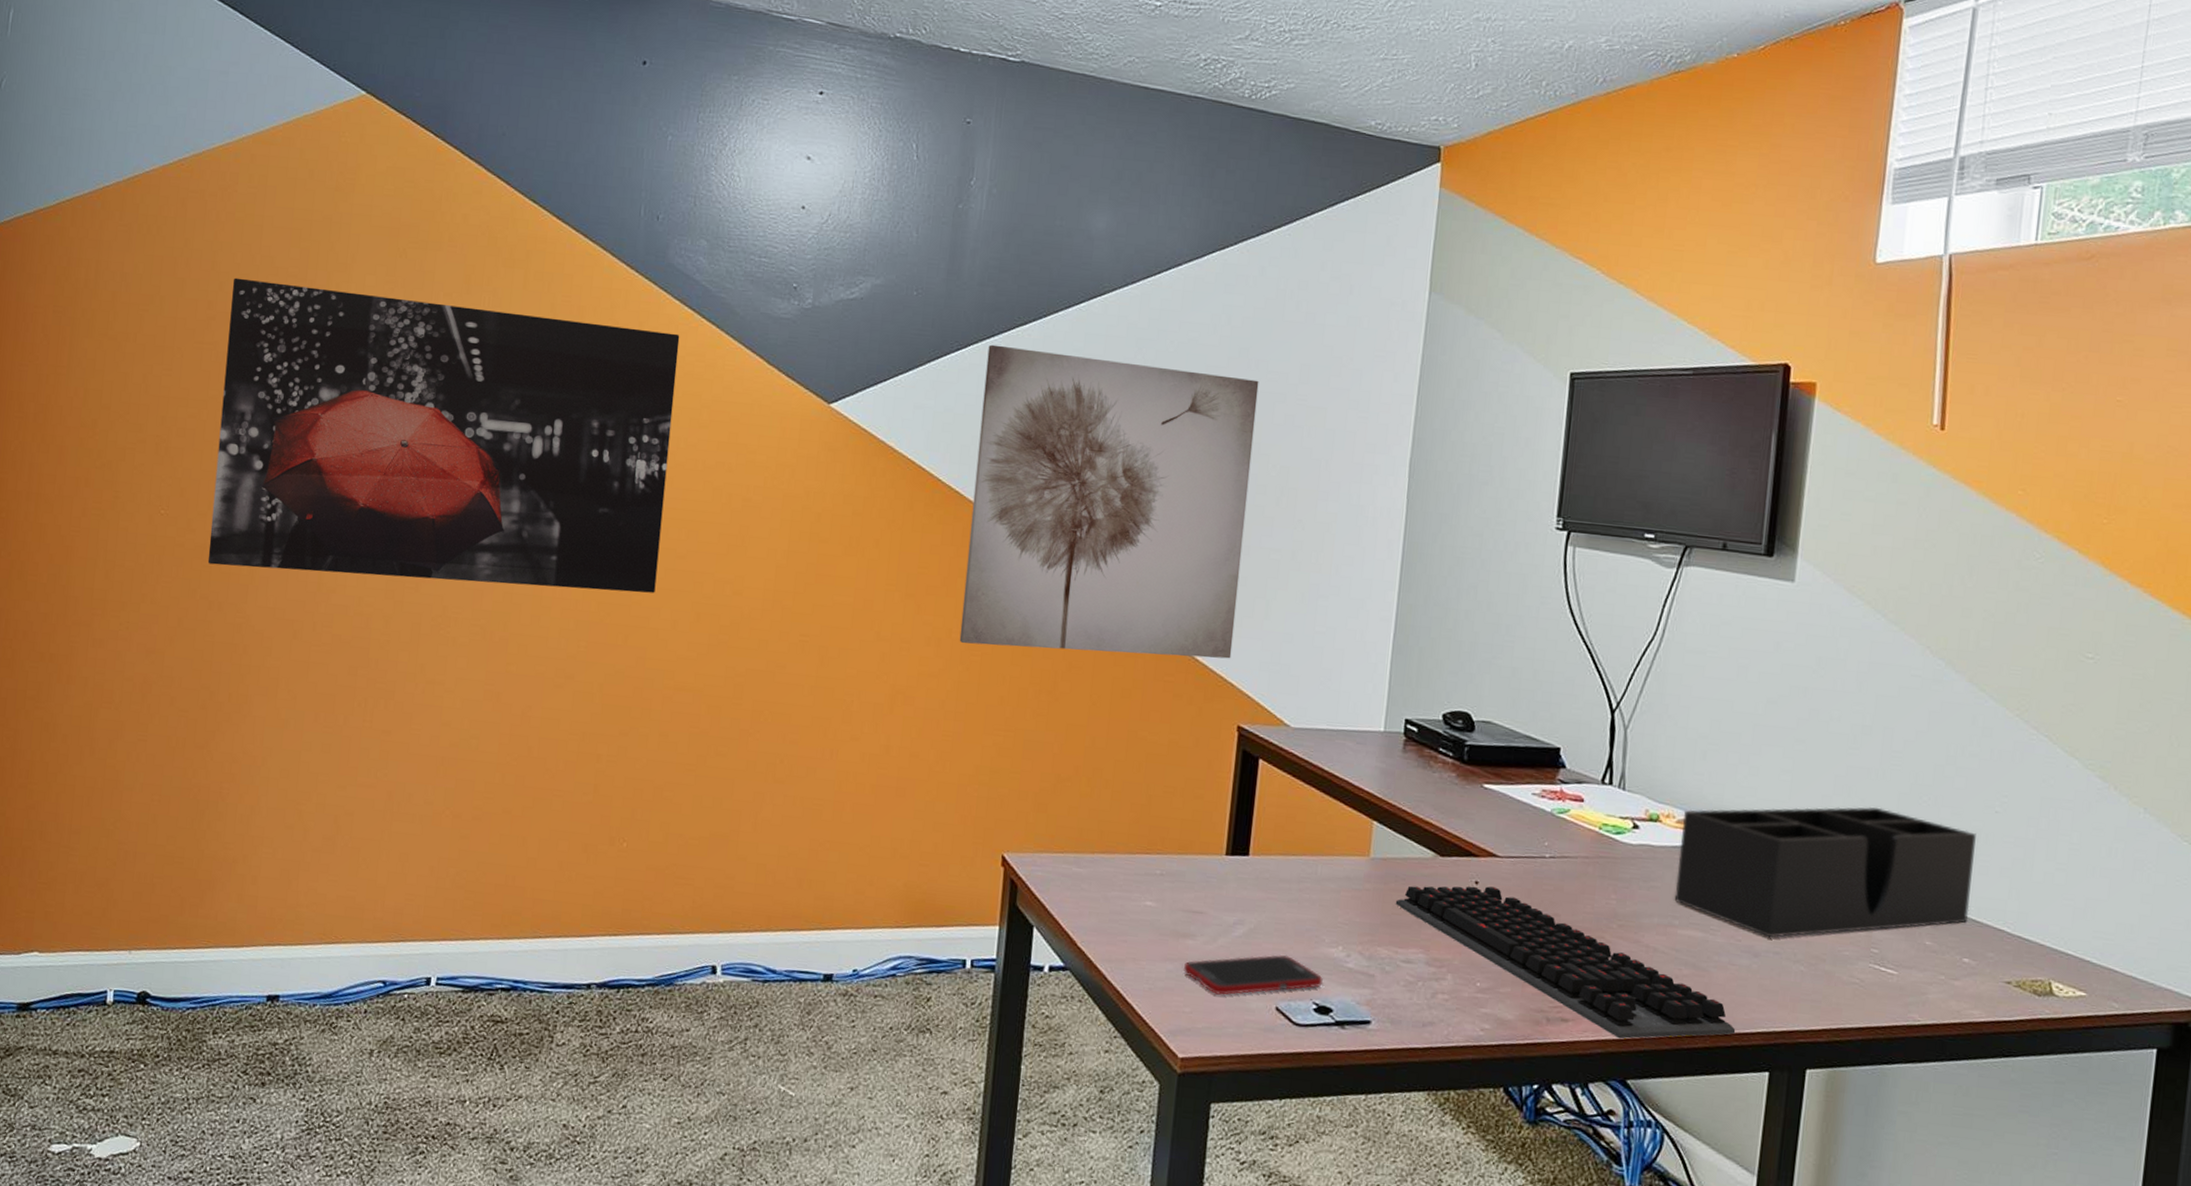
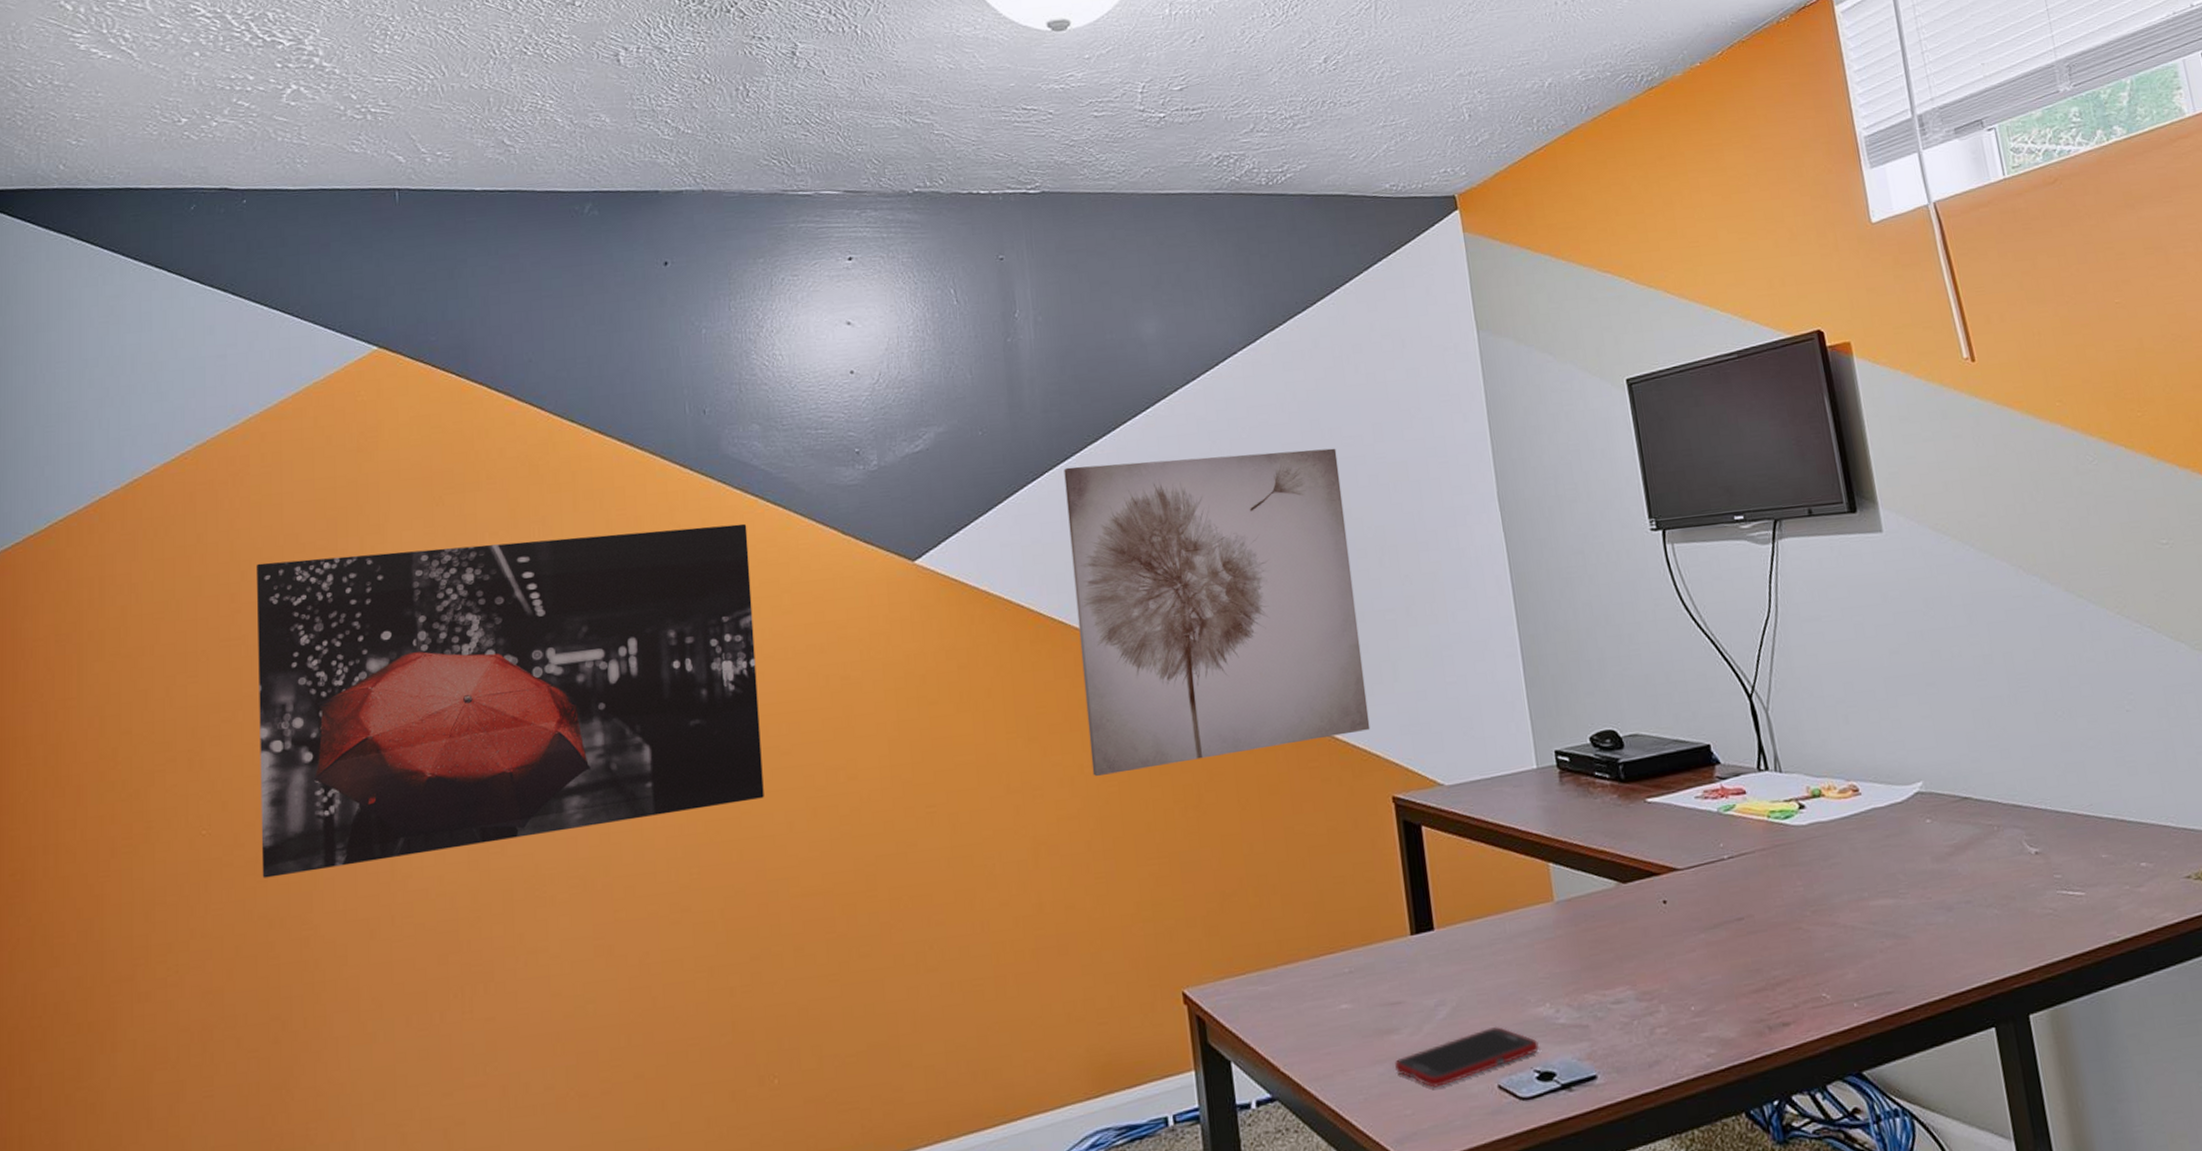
computer keyboard: present [1395,885,1736,1039] -> none [1590,902,1952,1030]
desk organizer: present [1674,807,1976,938] -> none [1843,732,2134,888]

